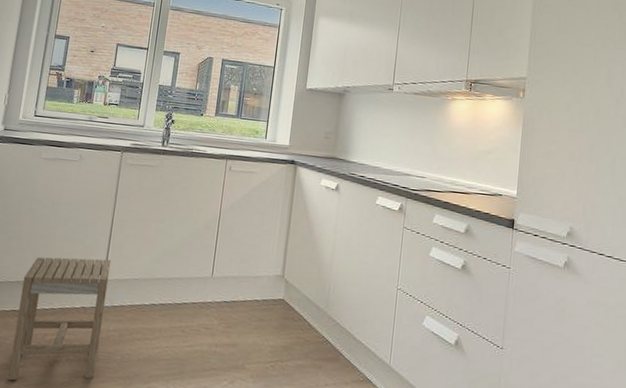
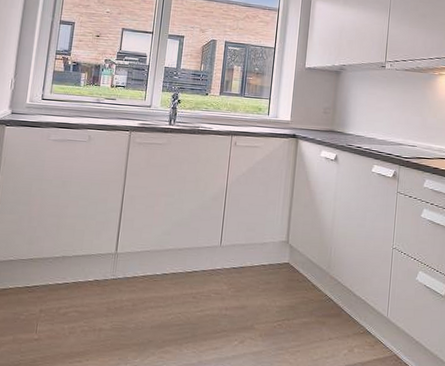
stool: present [8,257,112,381] -> none [23,234,123,354]

